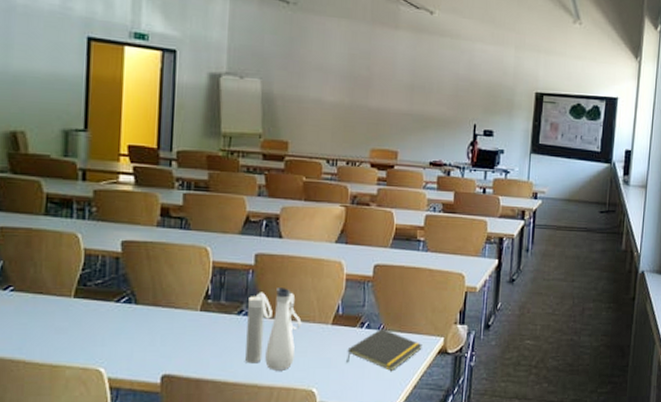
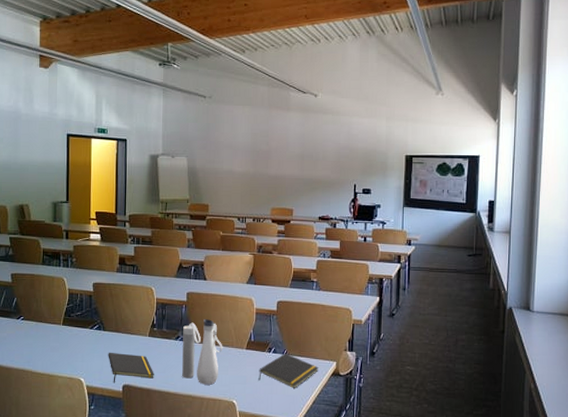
notepad: none [141,332,207,373] -> present [108,352,154,383]

